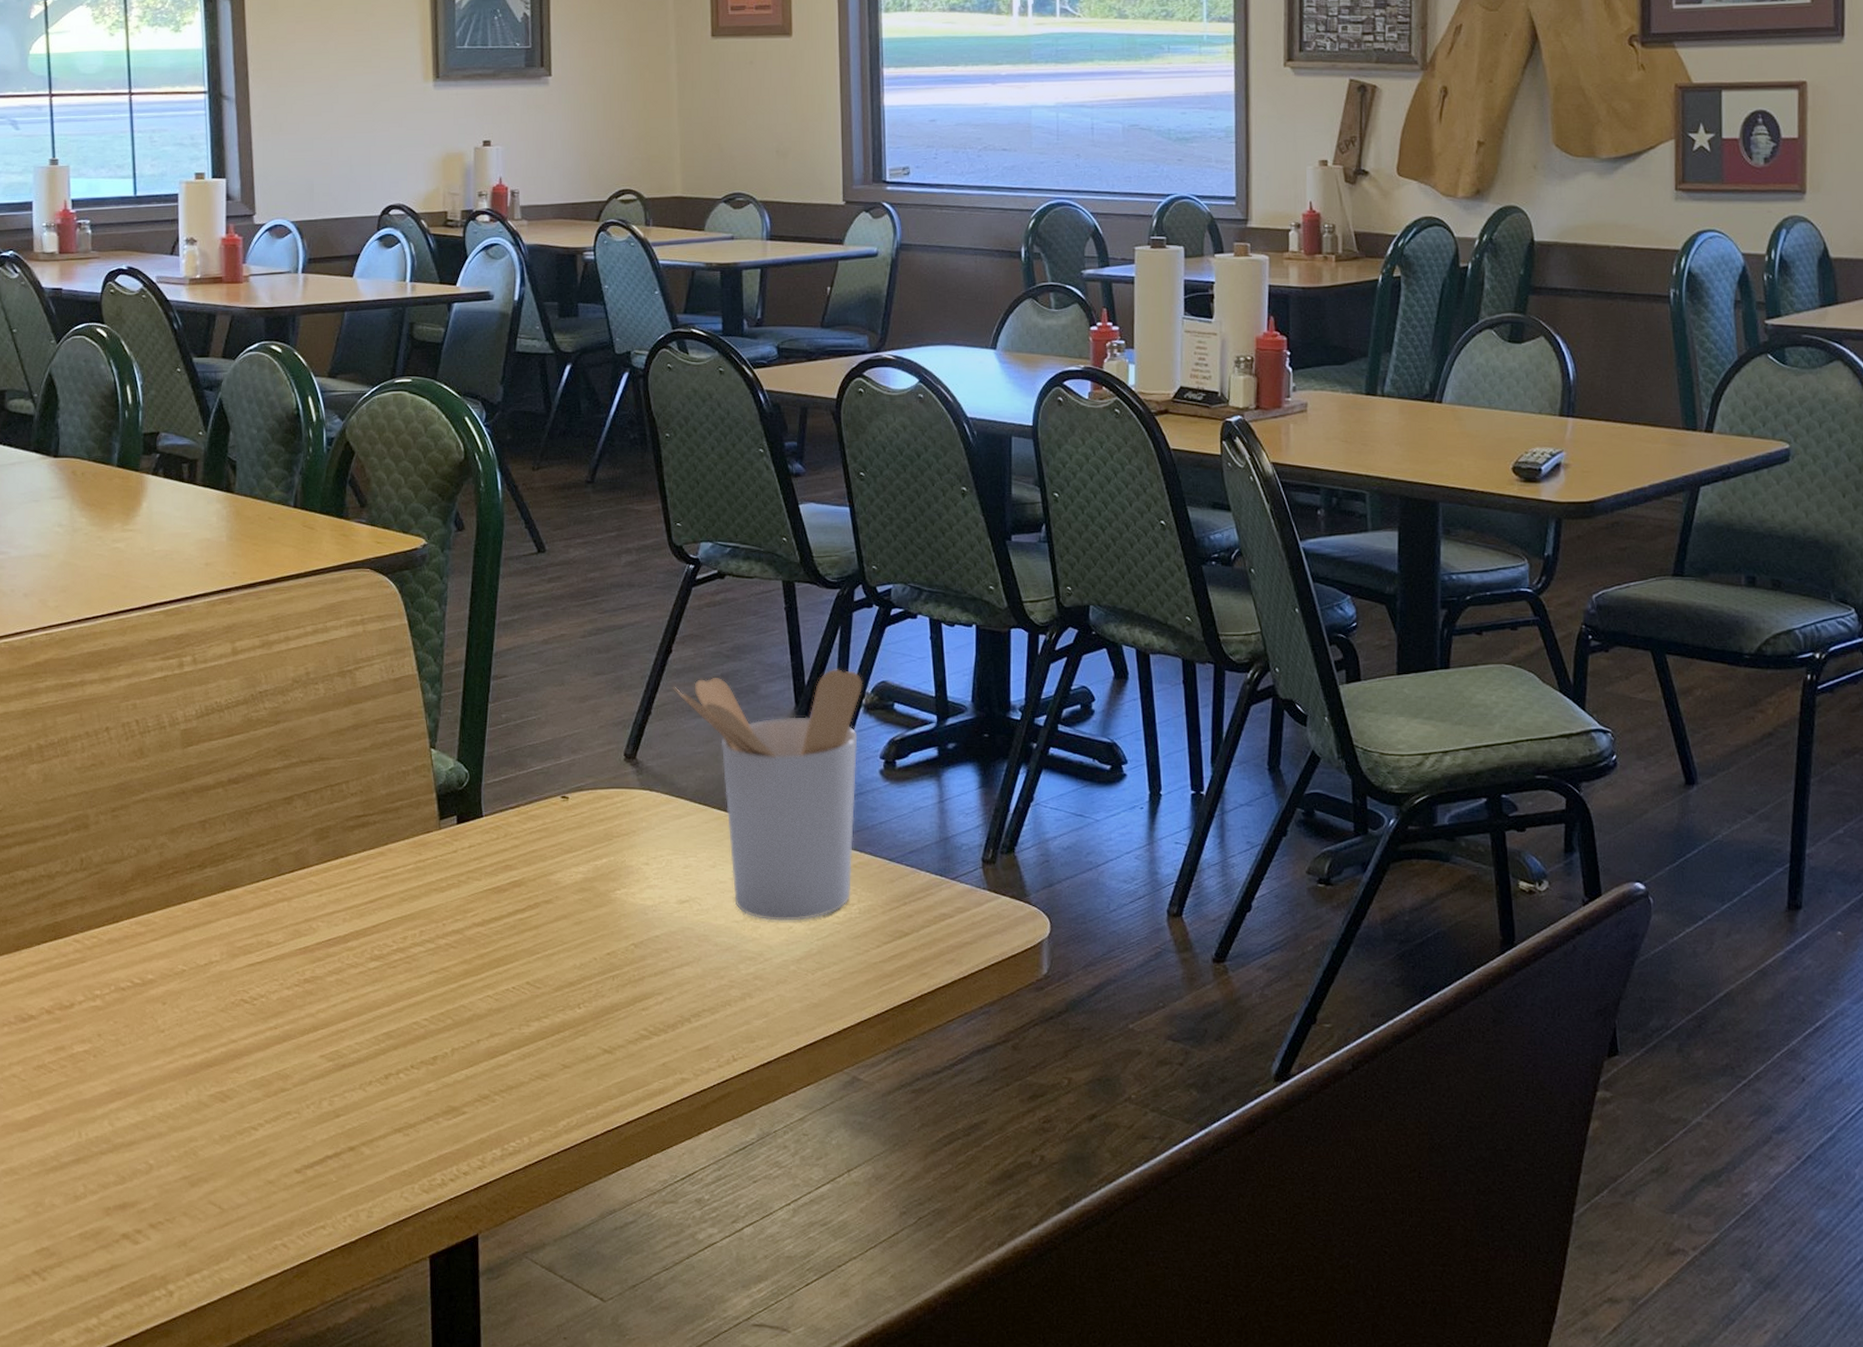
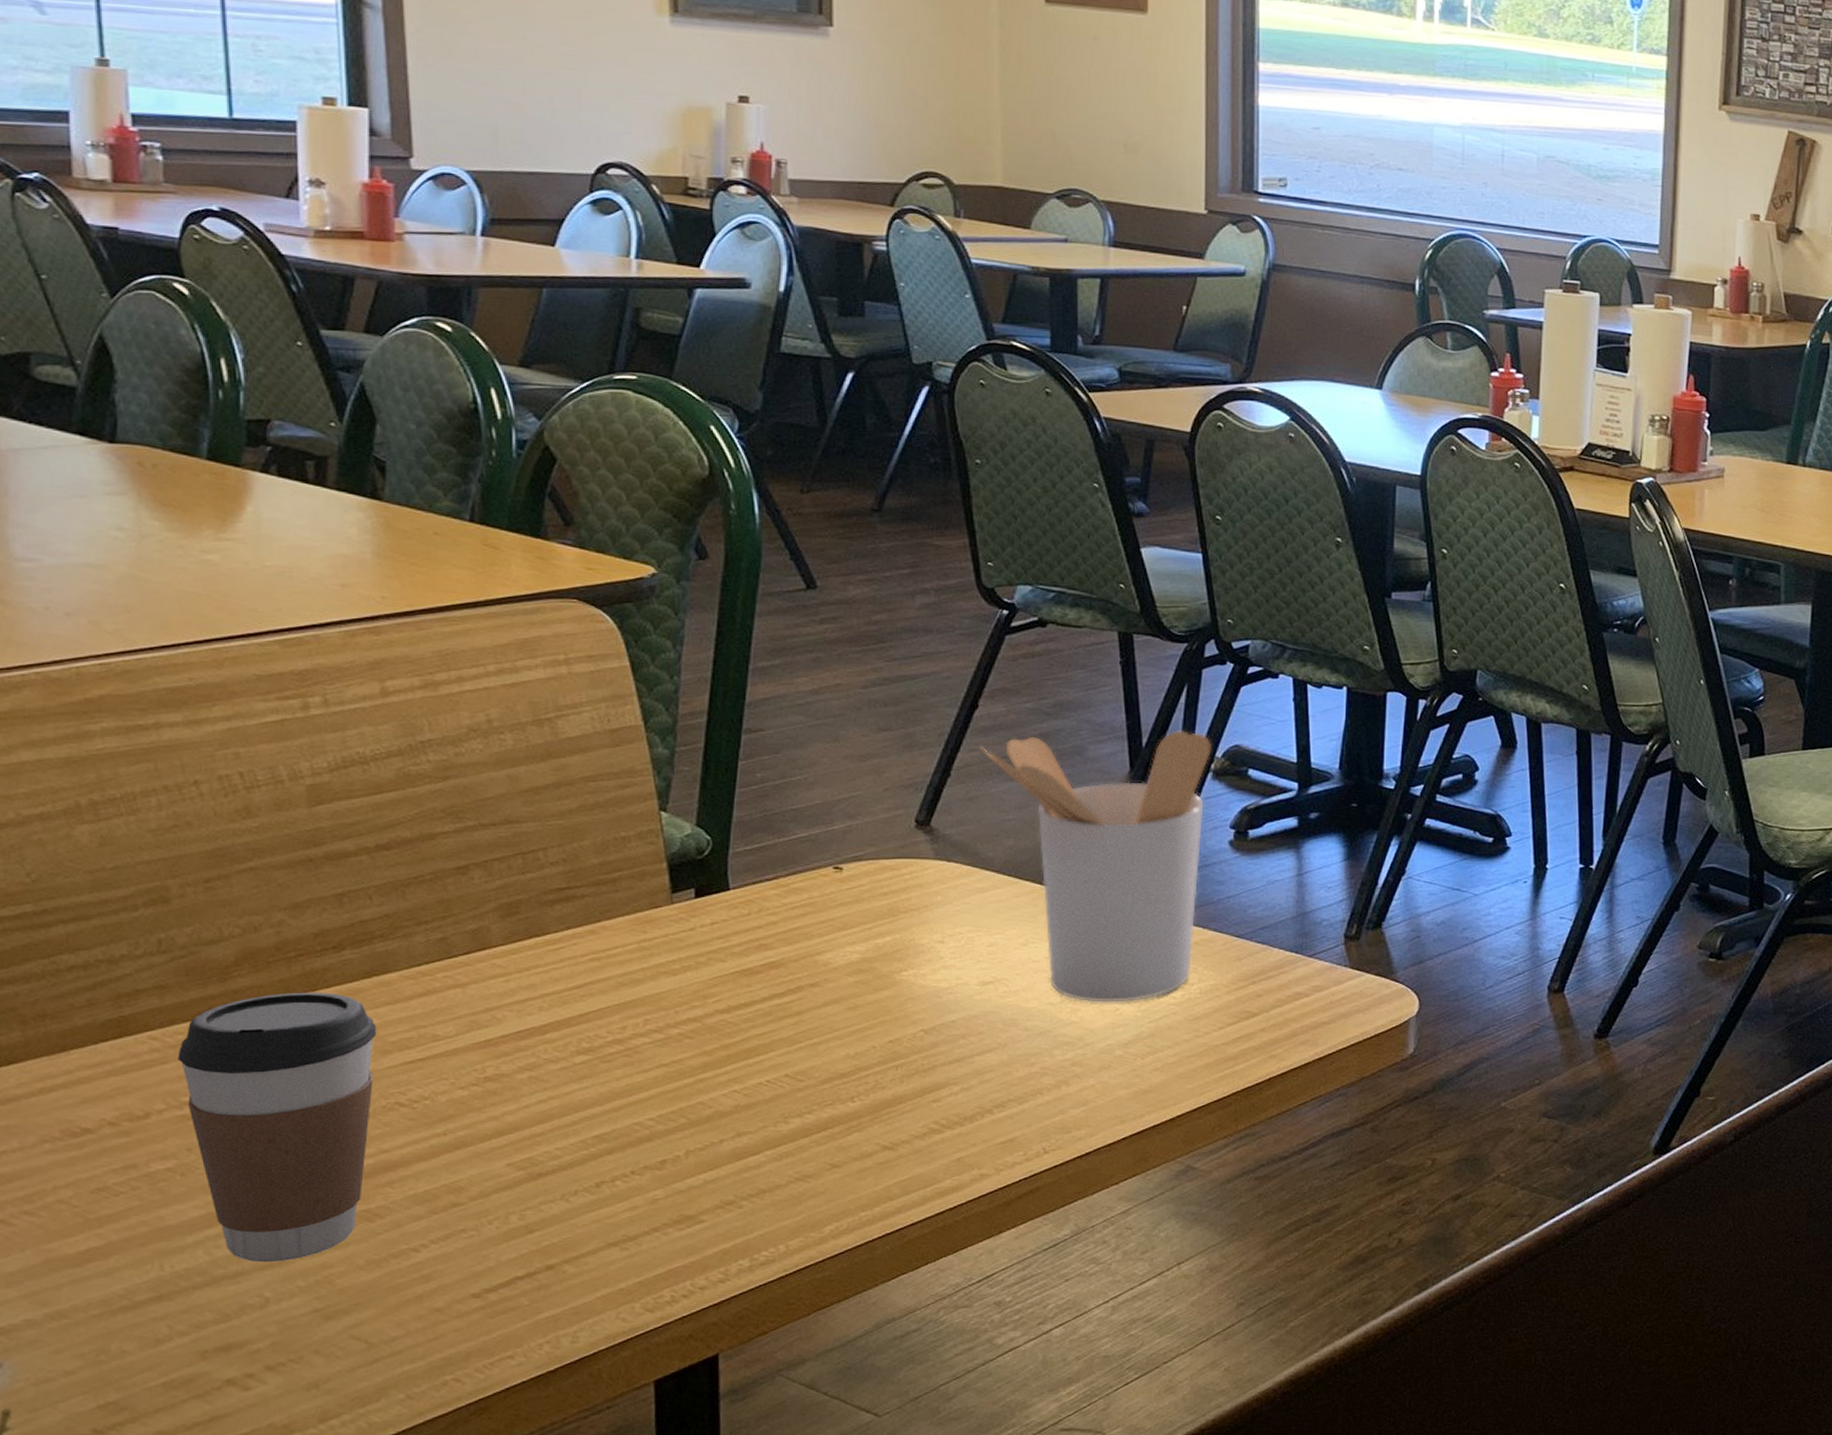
coffee cup: none [93,903,228,1134] -> present [178,992,377,1263]

